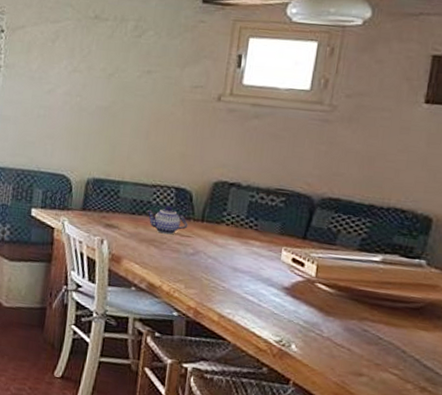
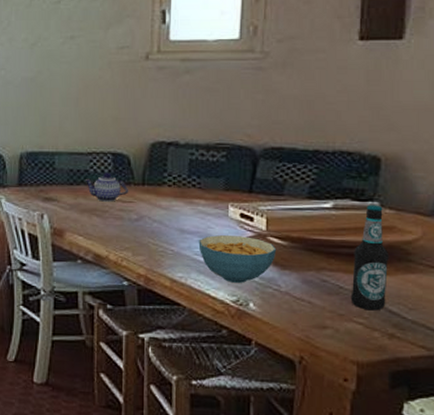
cereal bowl: none [249,276,324,325] -> present [198,235,277,283]
bottle: none [388,262,430,364] -> present [350,204,389,311]

